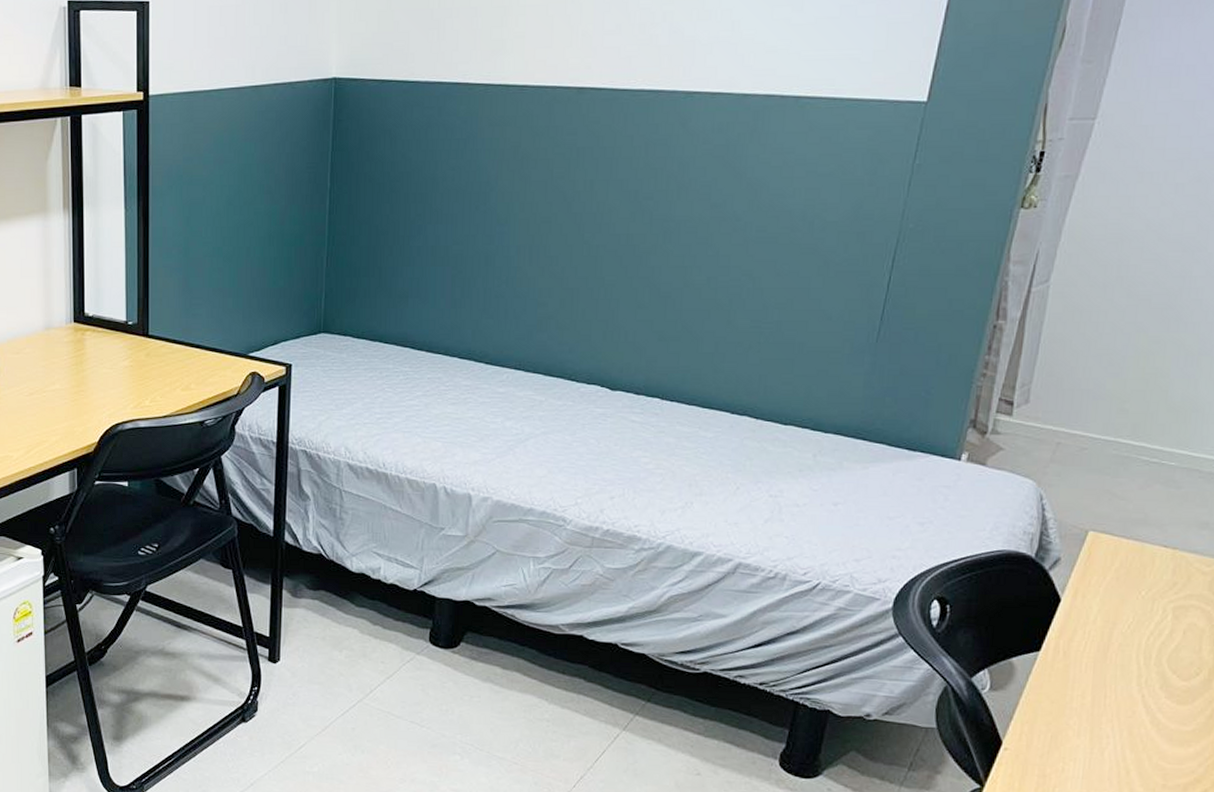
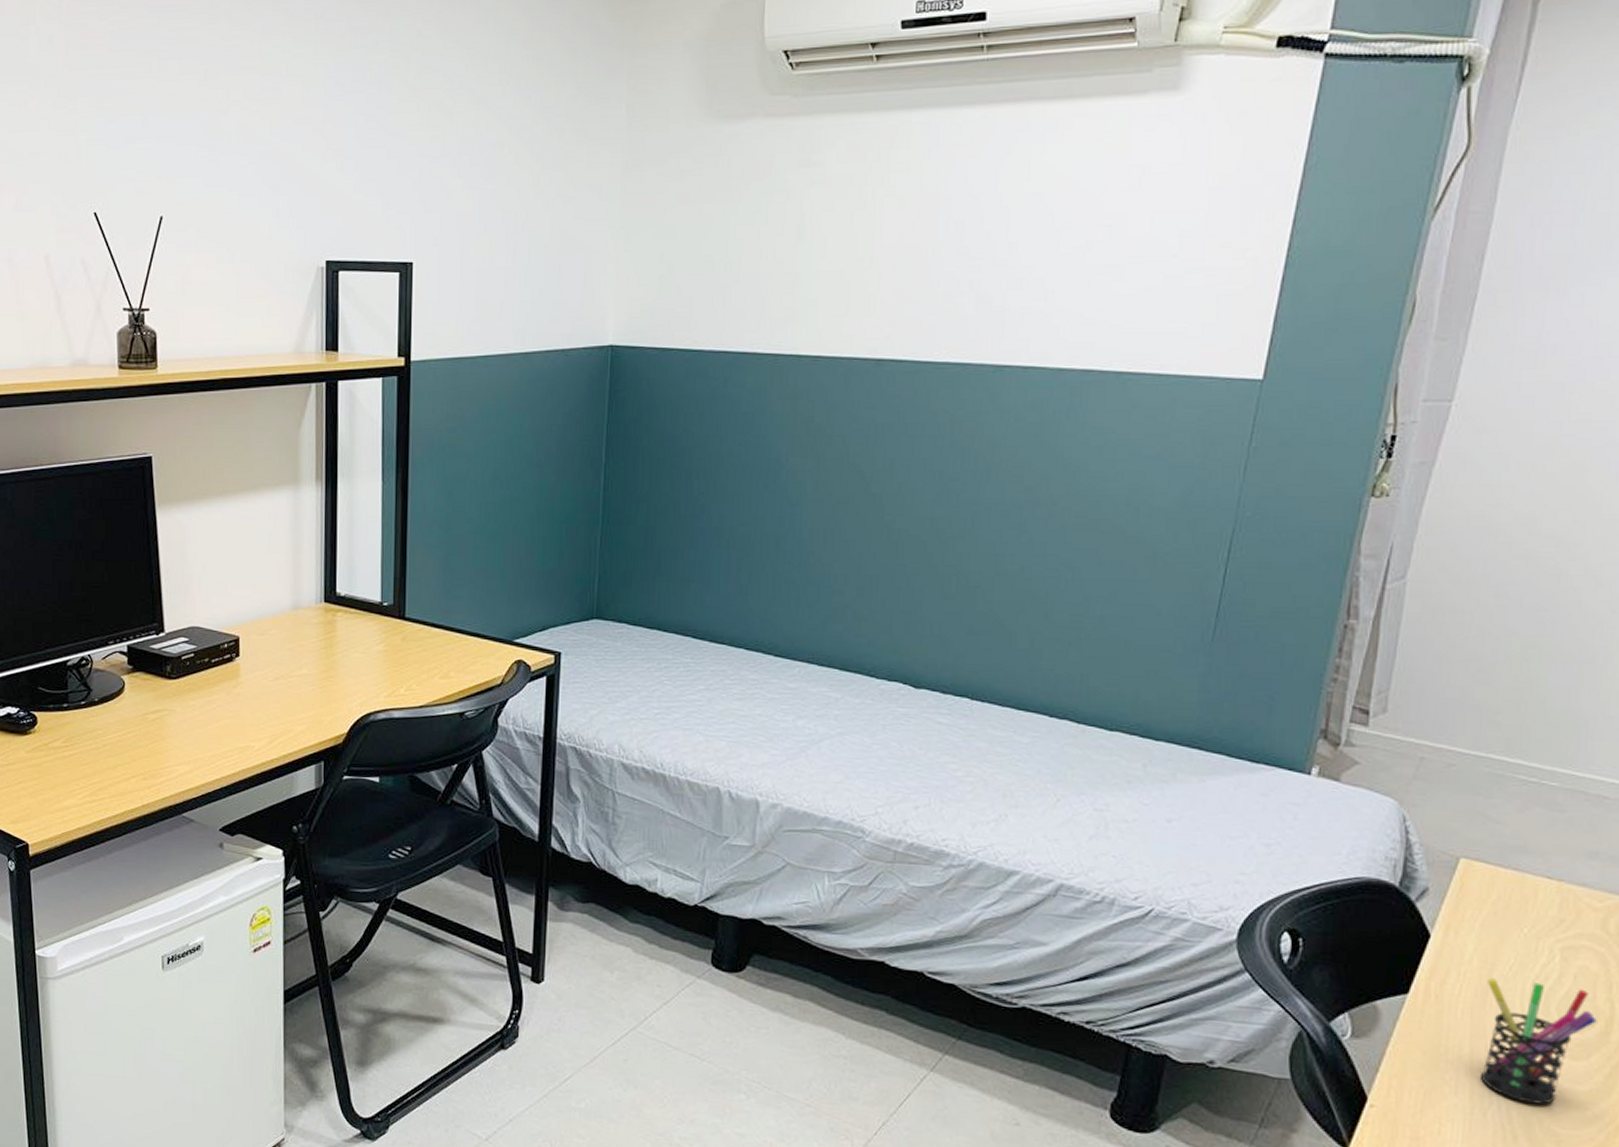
pen holder: none [1100,635,1202,744] -> present [1481,978,1597,1105]

